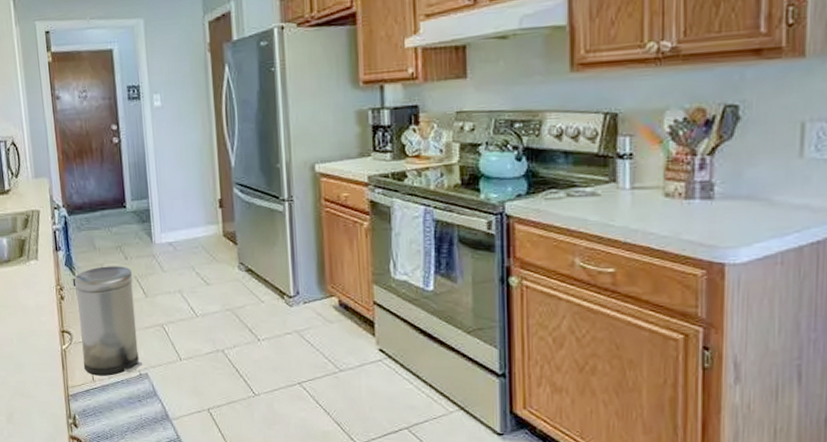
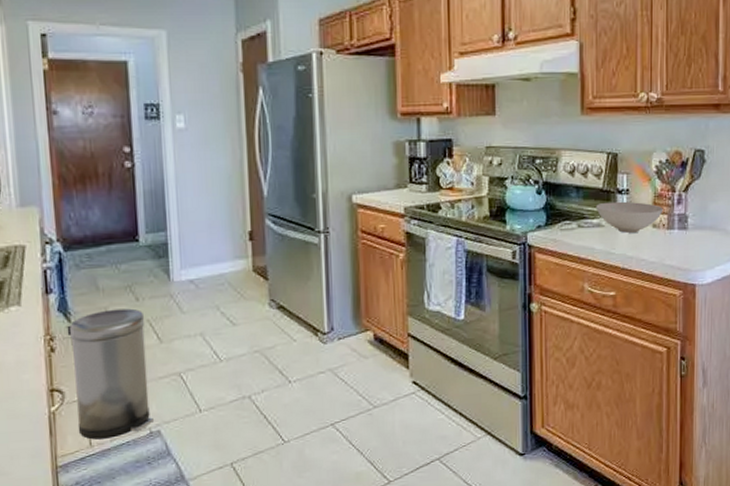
bowl: none [589,167,680,203] -> present [596,201,664,233]

